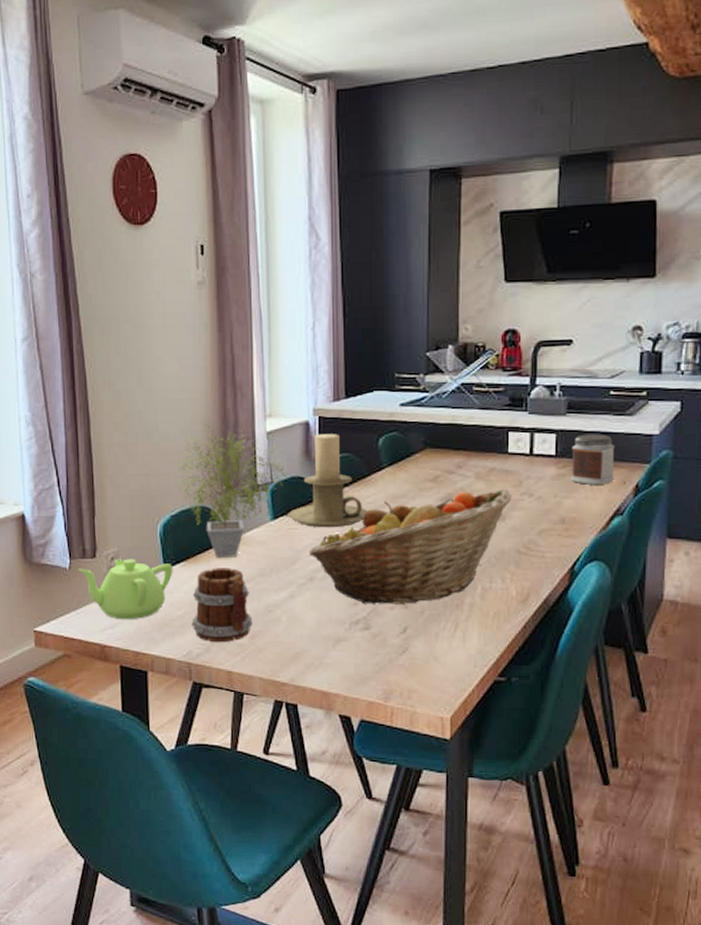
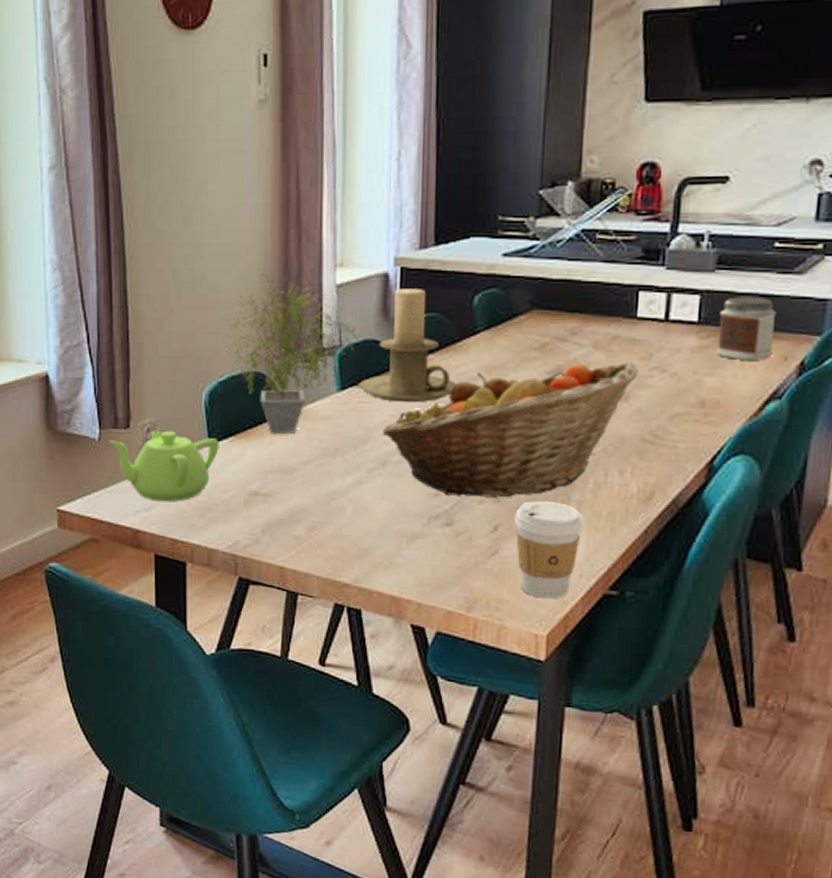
mug: present [191,568,253,643] -> none [239,445,311,534]
coffee cup: none [420,606,475,687] -> present [515,501,584,599]

